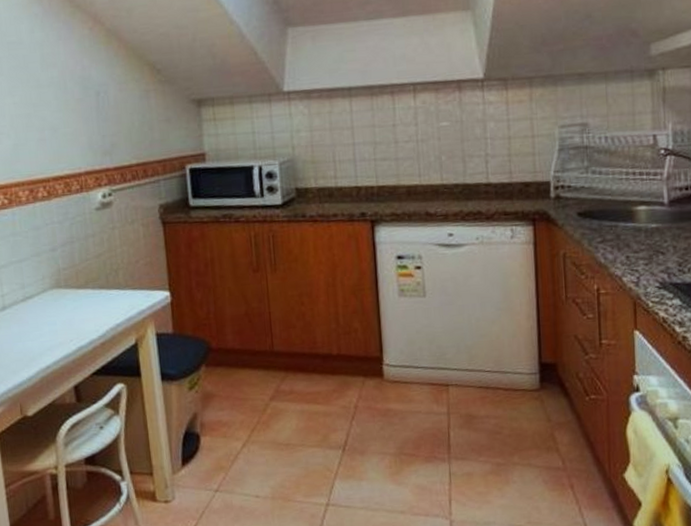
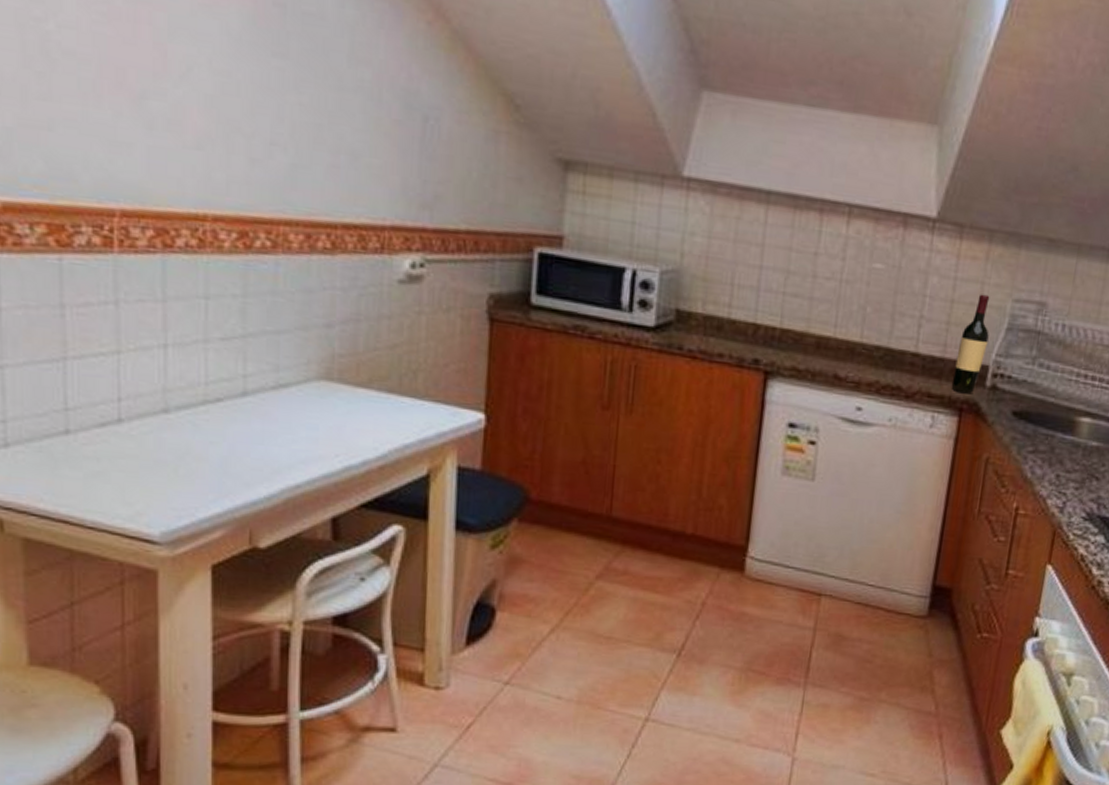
wine bottle: none [521,127,545,207] -> present [951,294,990,394]

